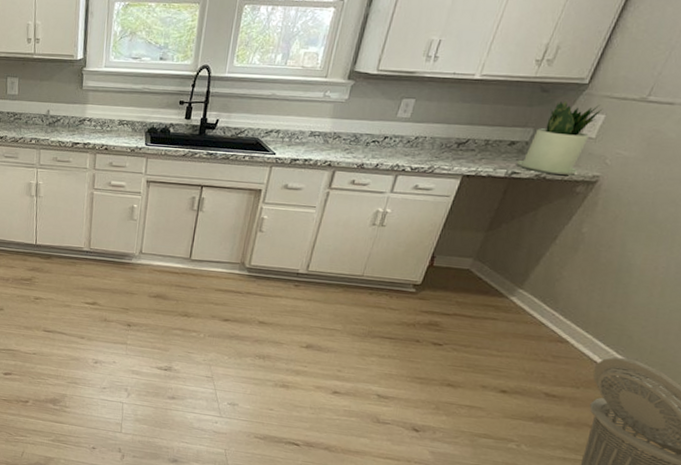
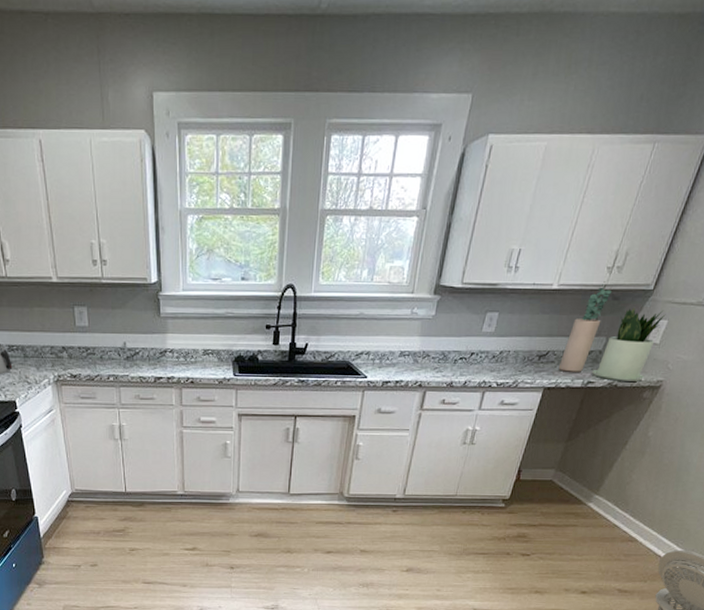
vase: none [479,73,541,163] -> present [558,281,613,373]

